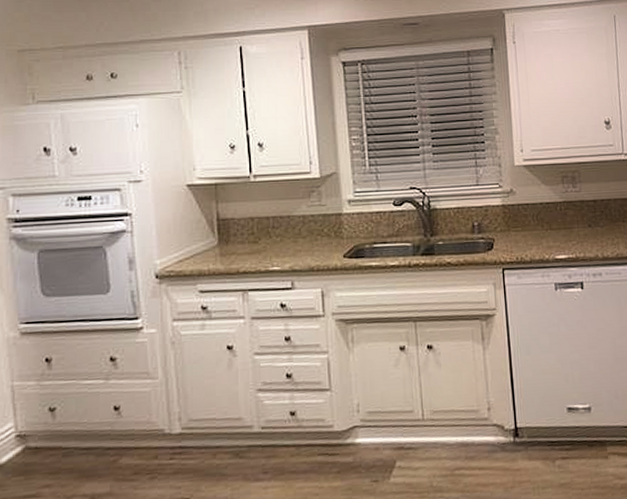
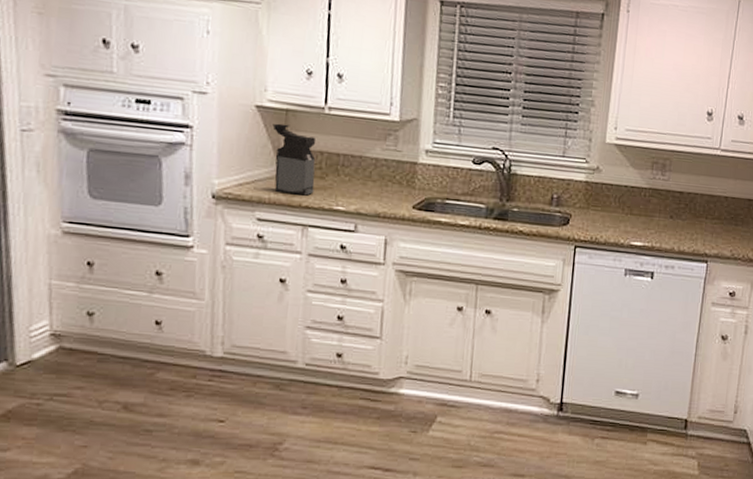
coffee maker: none [204,197,249,264] -> present [272,123,316,196]

